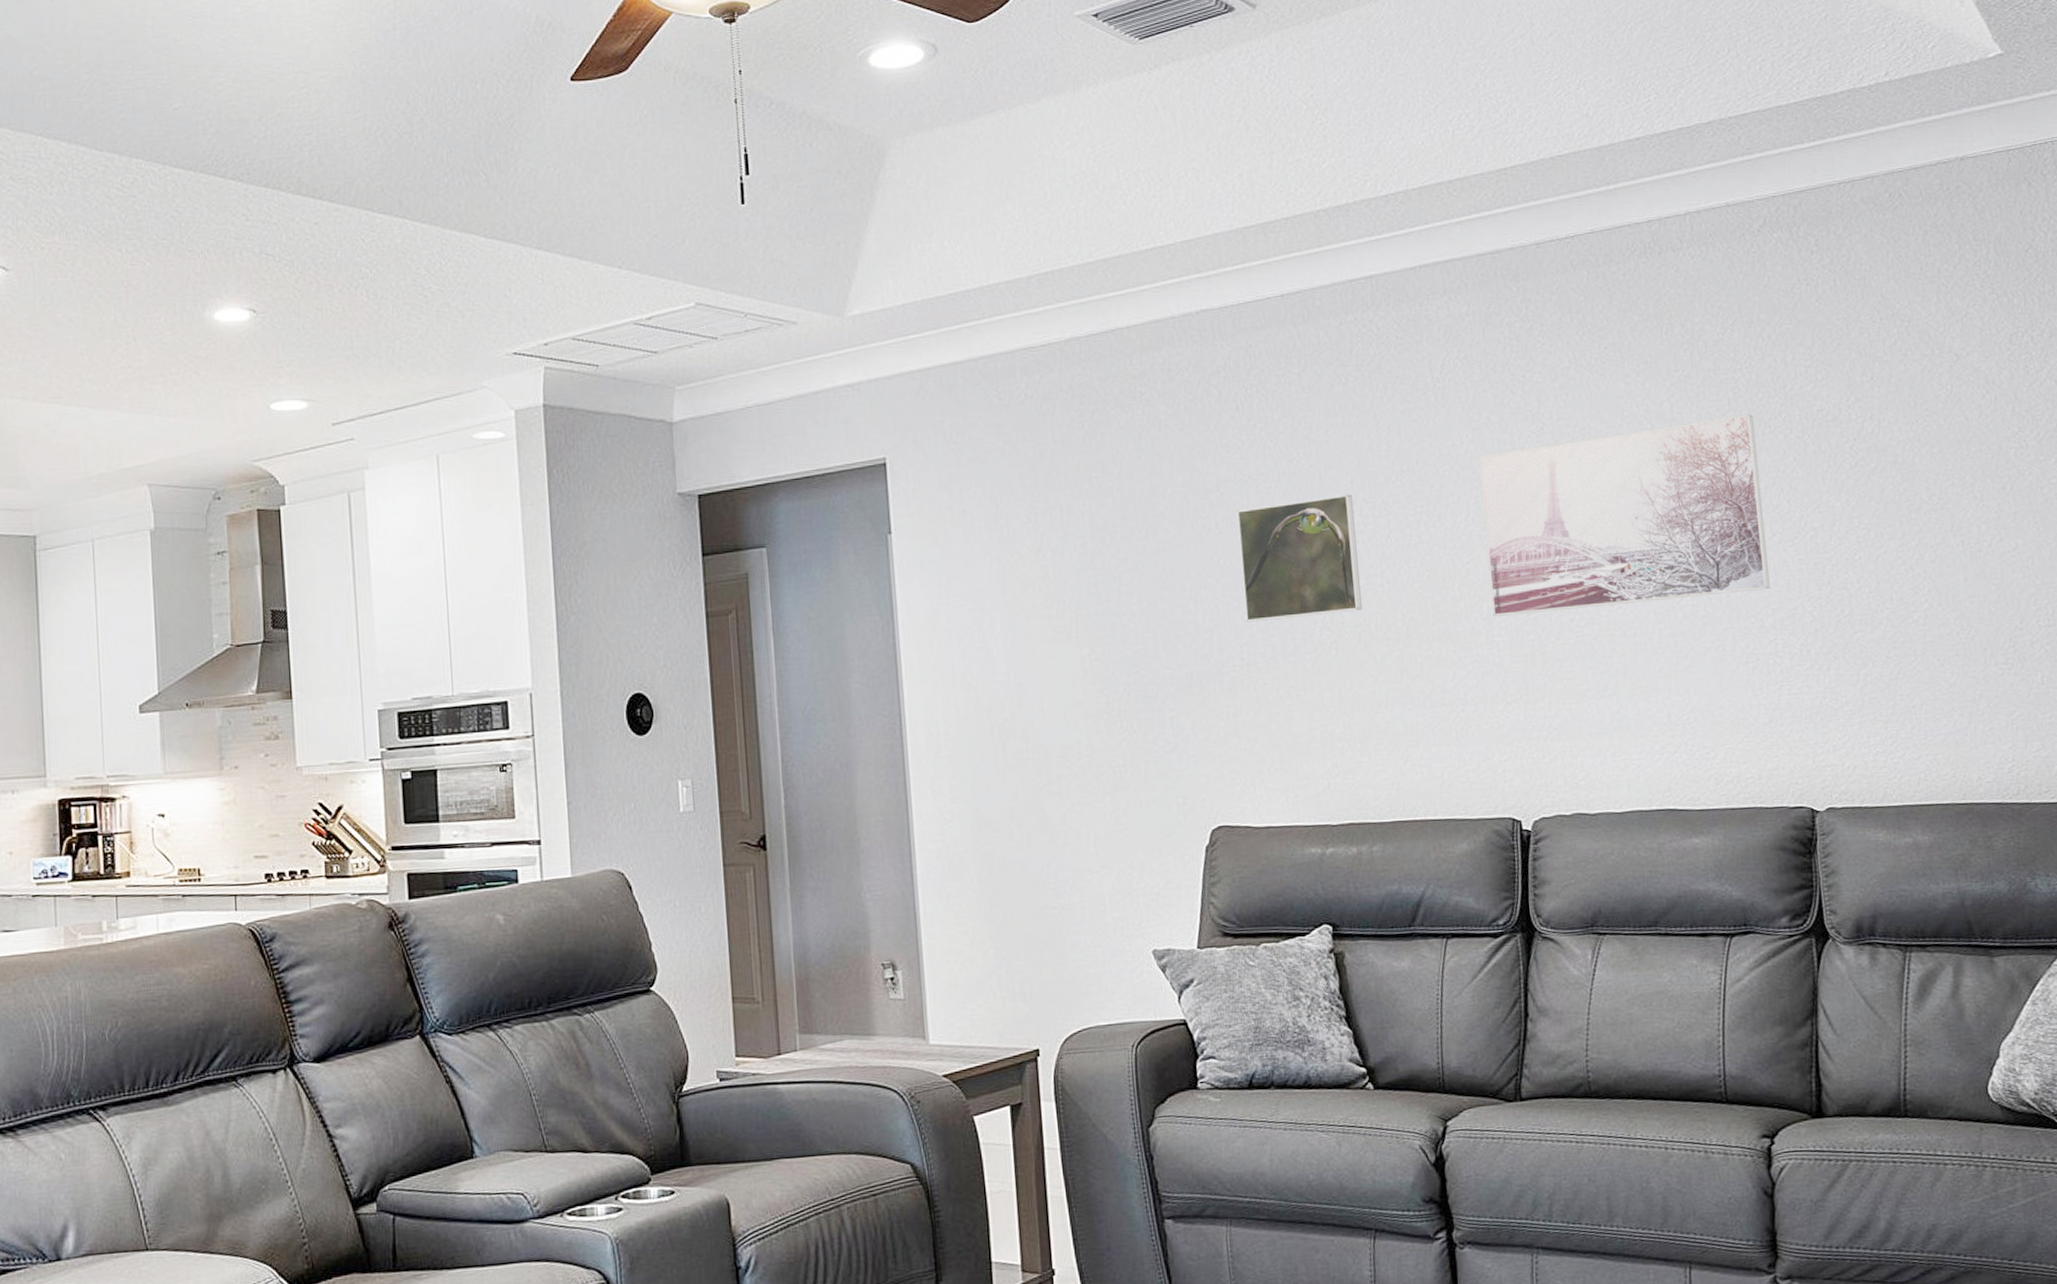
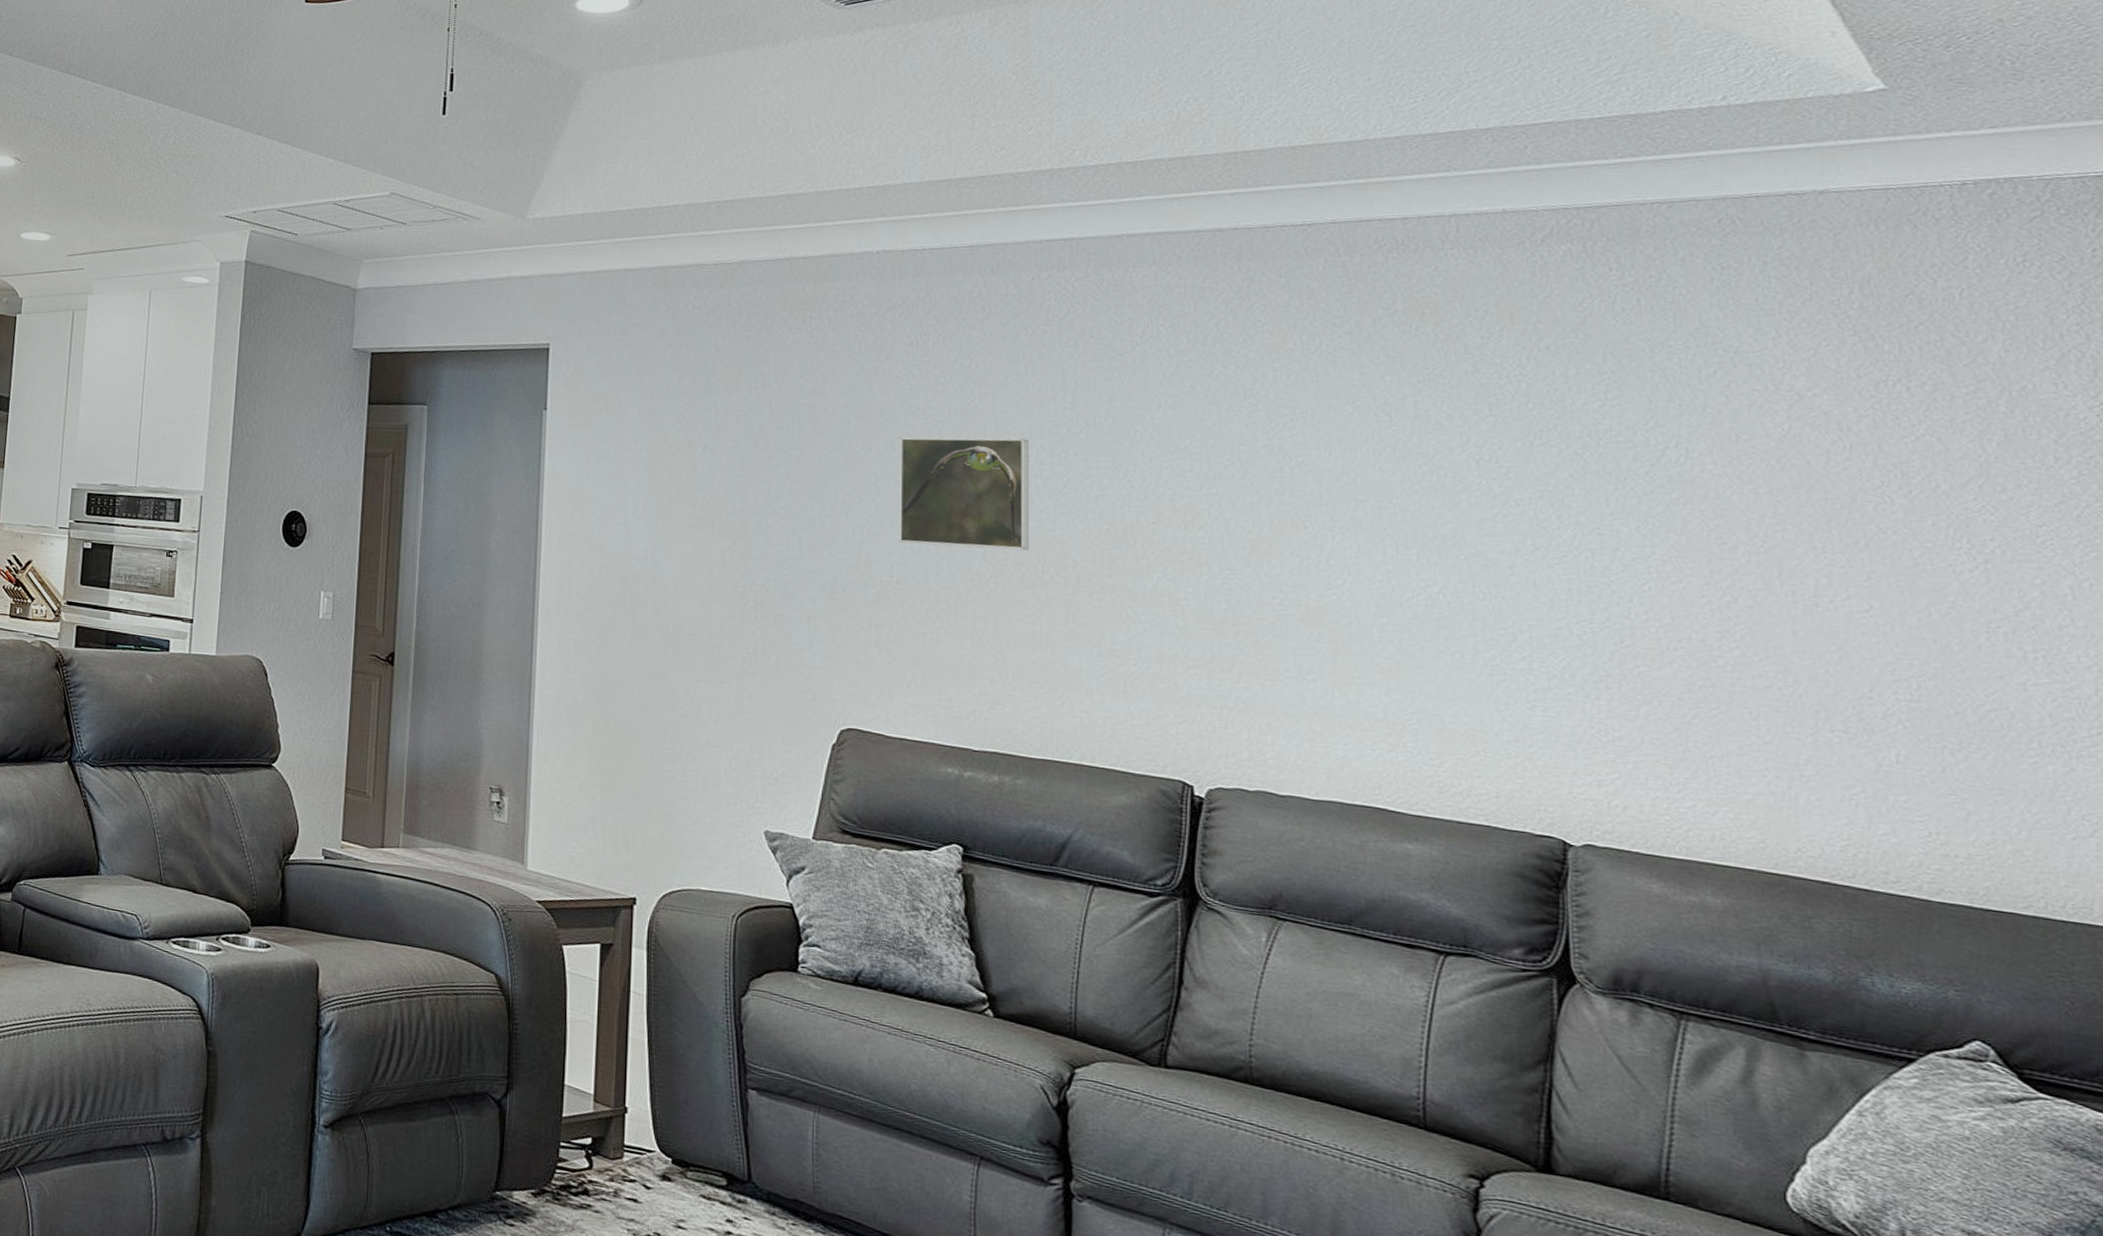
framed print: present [1478,414,1770,616] -> none [1176,421,1527,604]

